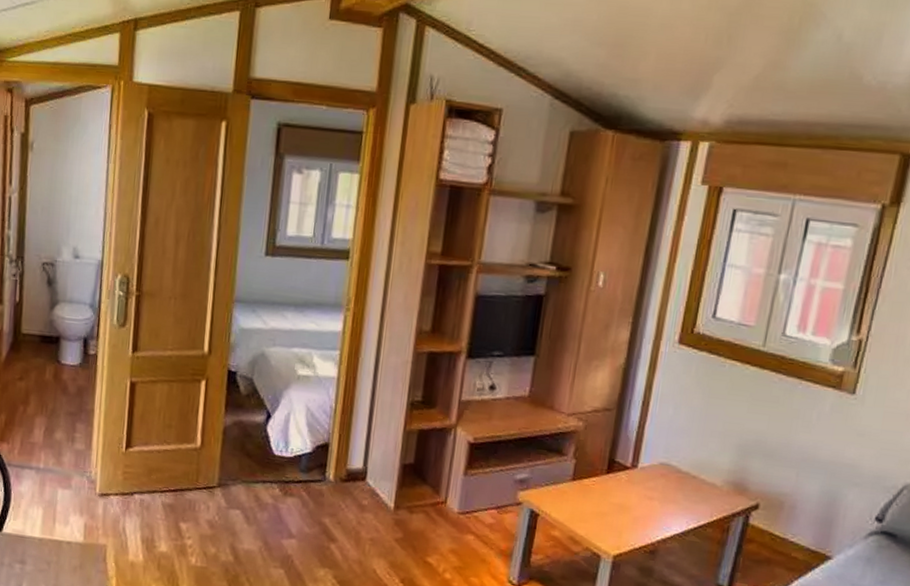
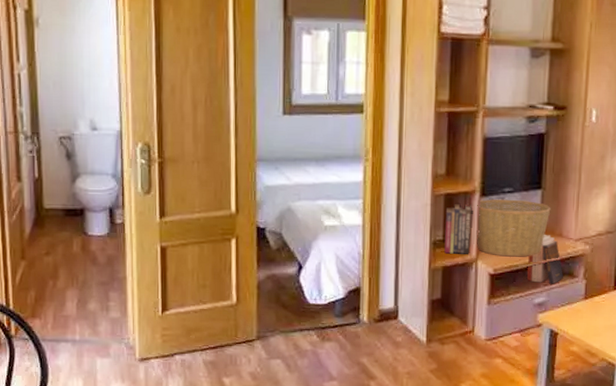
books: none [422,363,456,419] -> present [444,203,471,254]
basket: none [458,362,544,428] -> present [476,199,551,257]
books: none [510,406,551,461] -> present [527,235,564,284]

